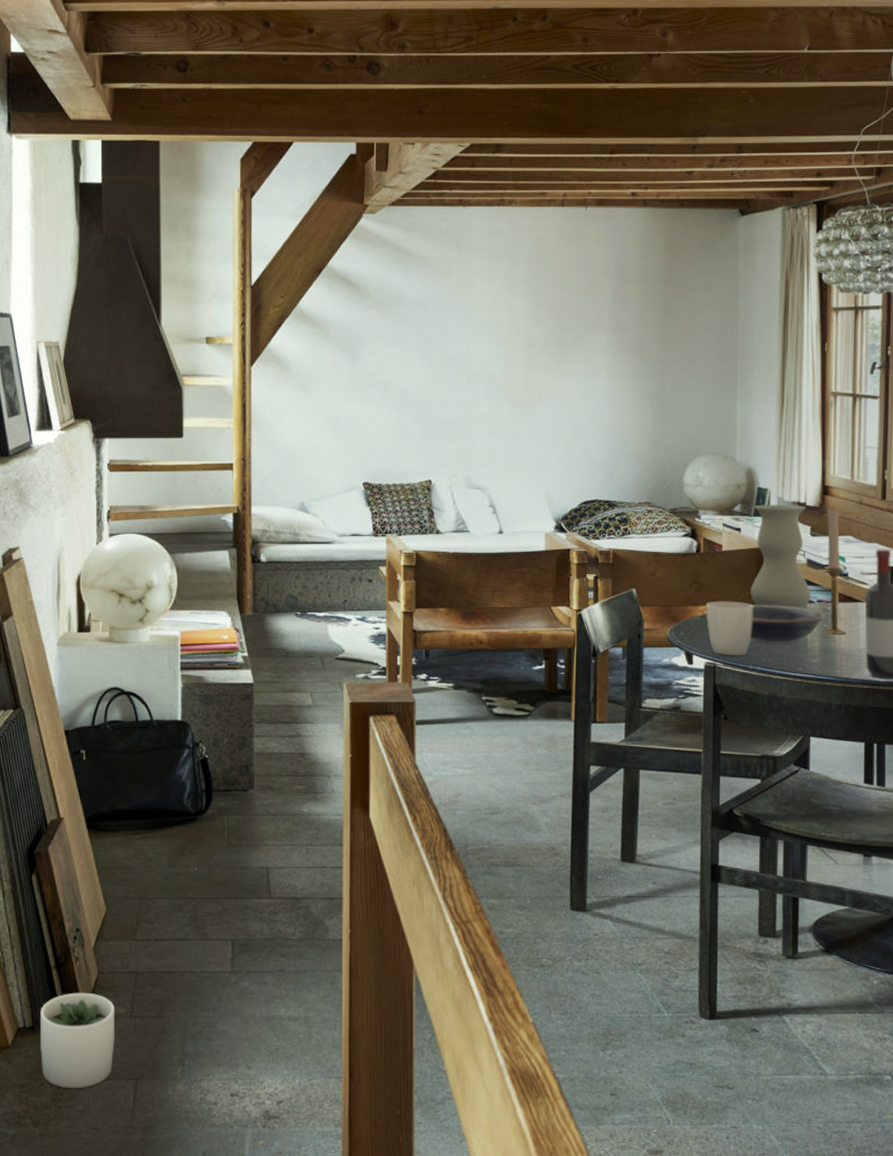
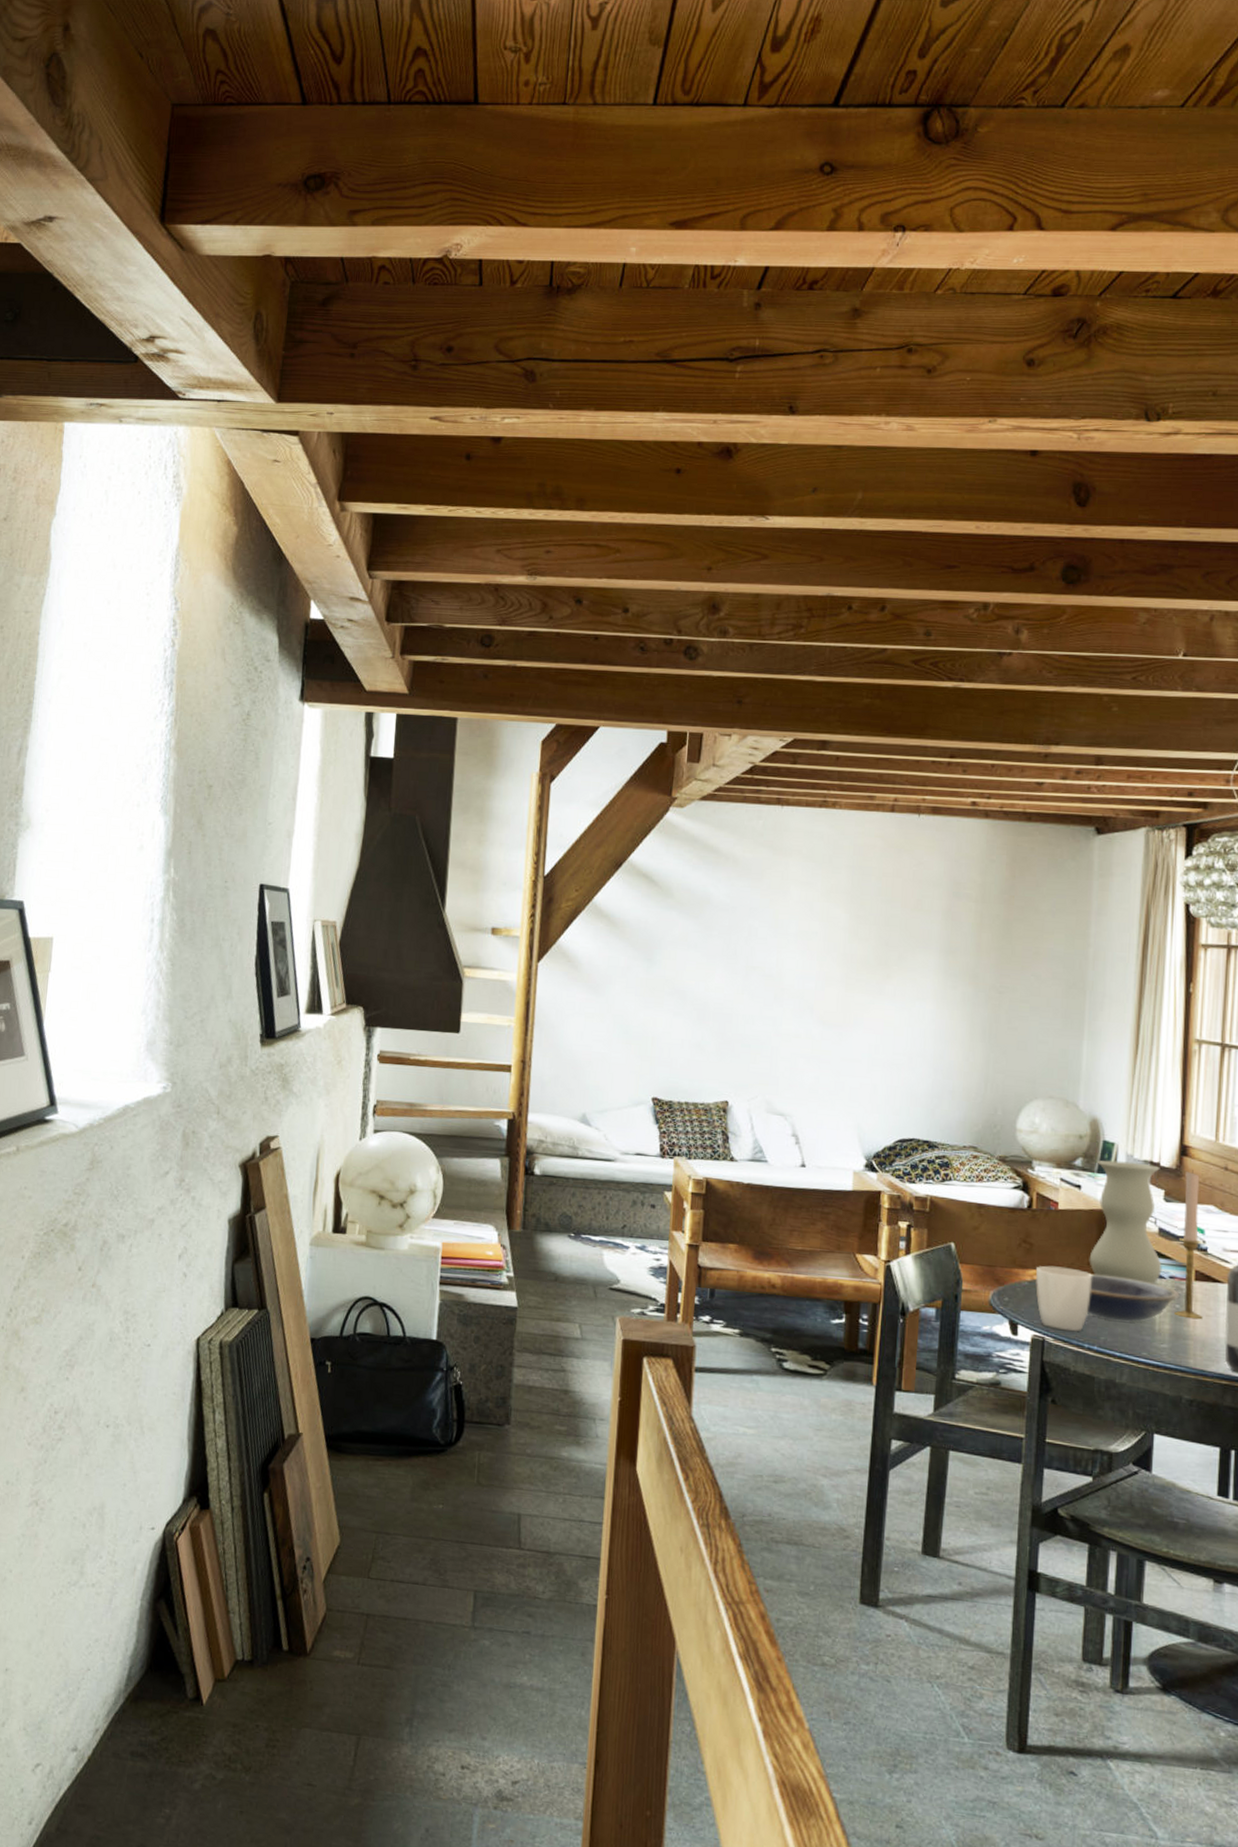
planter: present [40,992,116,1089] -> none [257,1628,341,1738]

